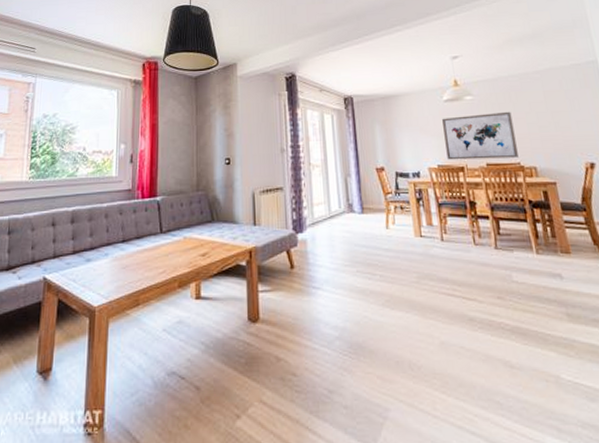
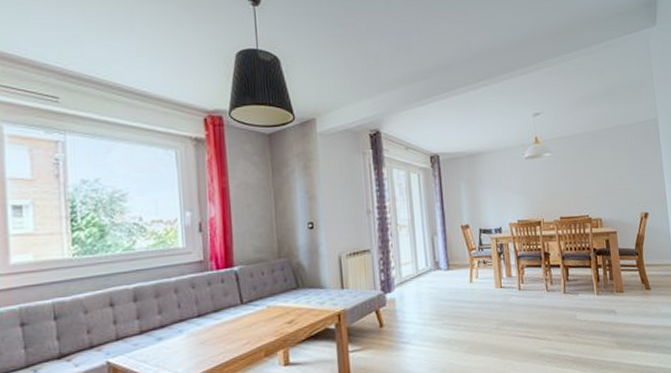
wall art: present [442,111,519,160] -> none [523,167,587,215]

